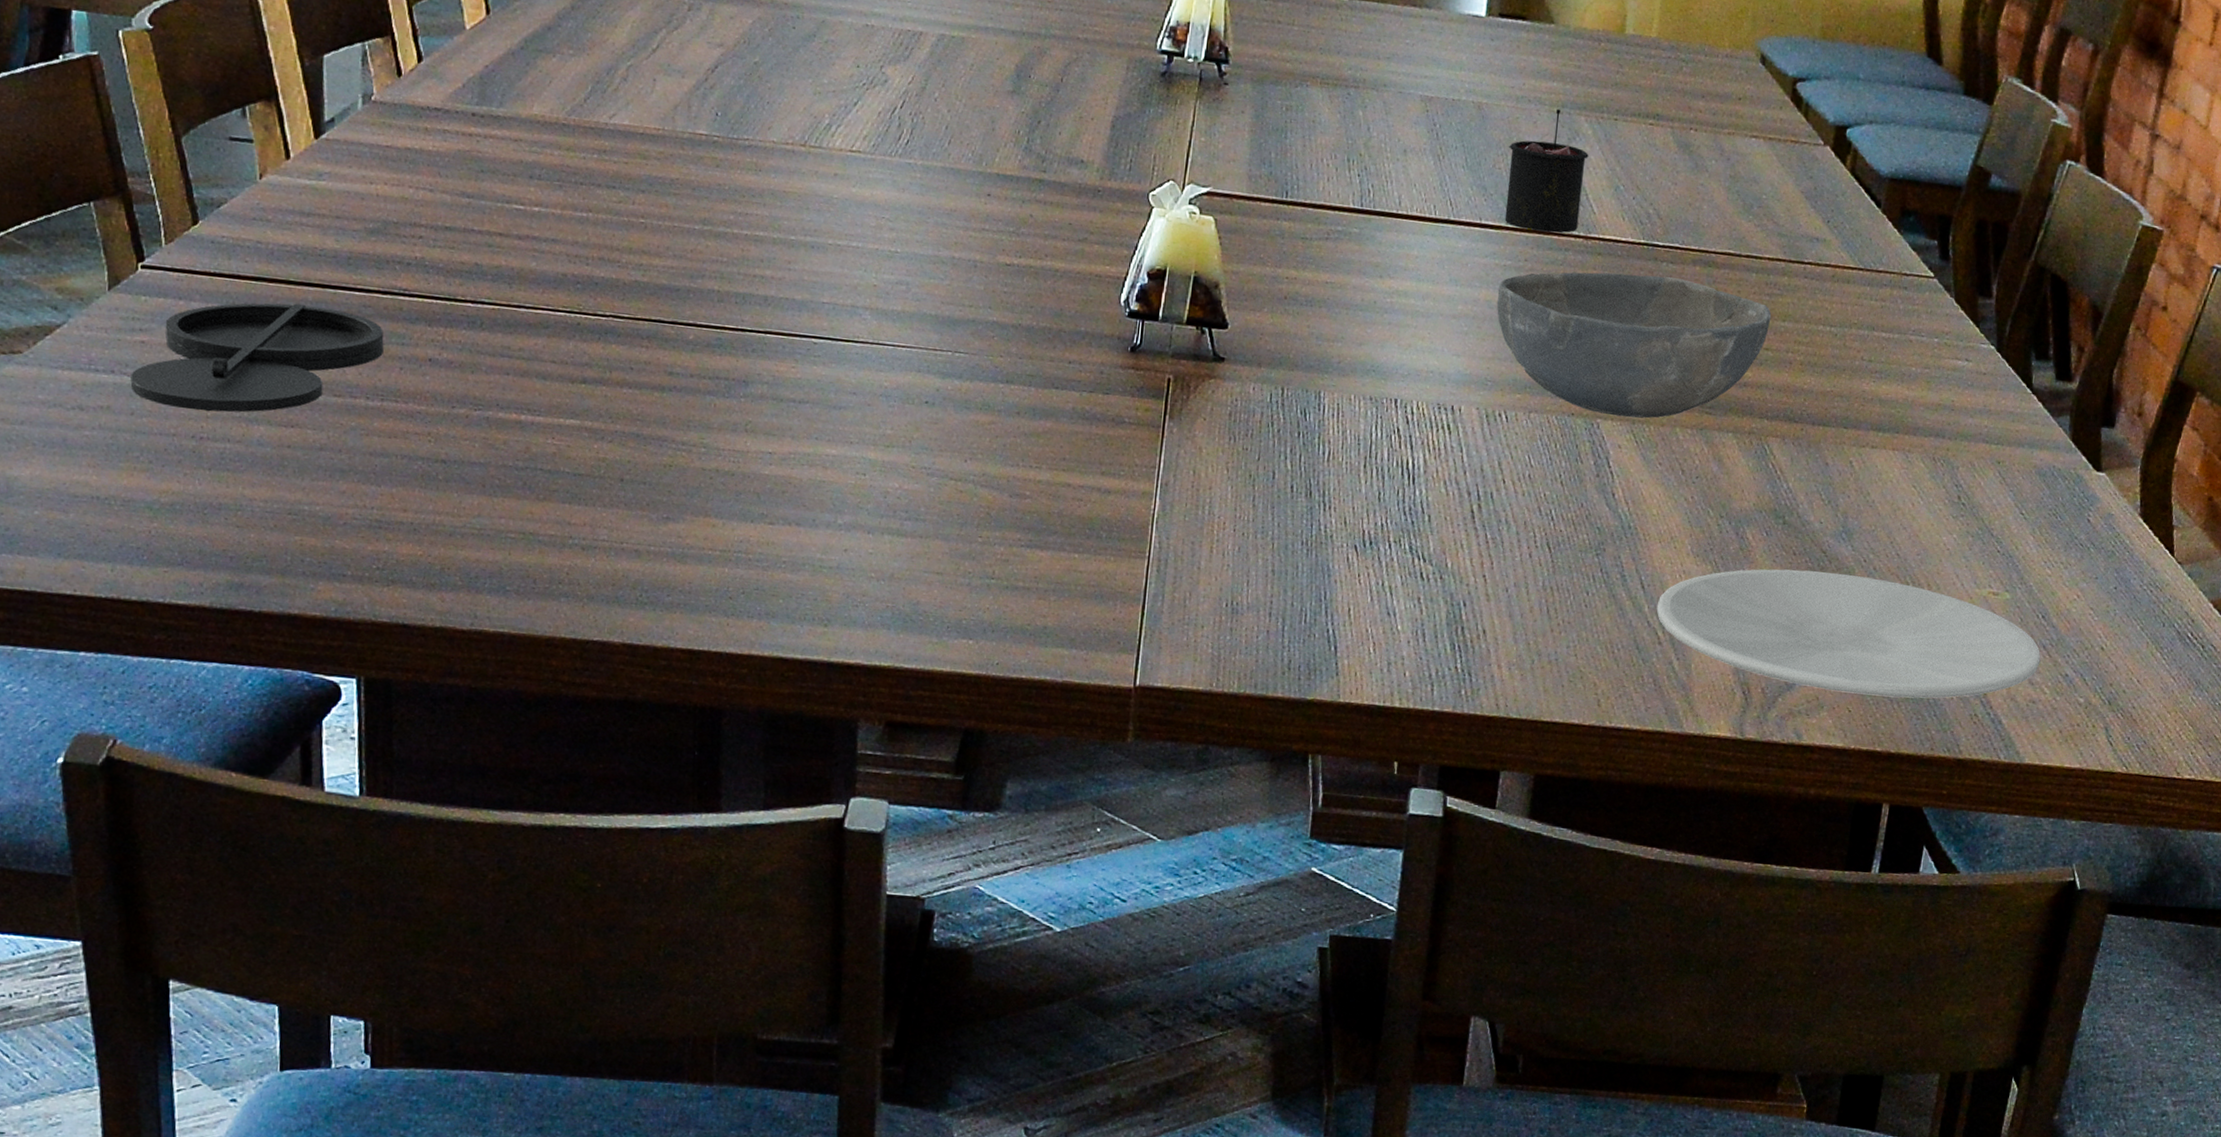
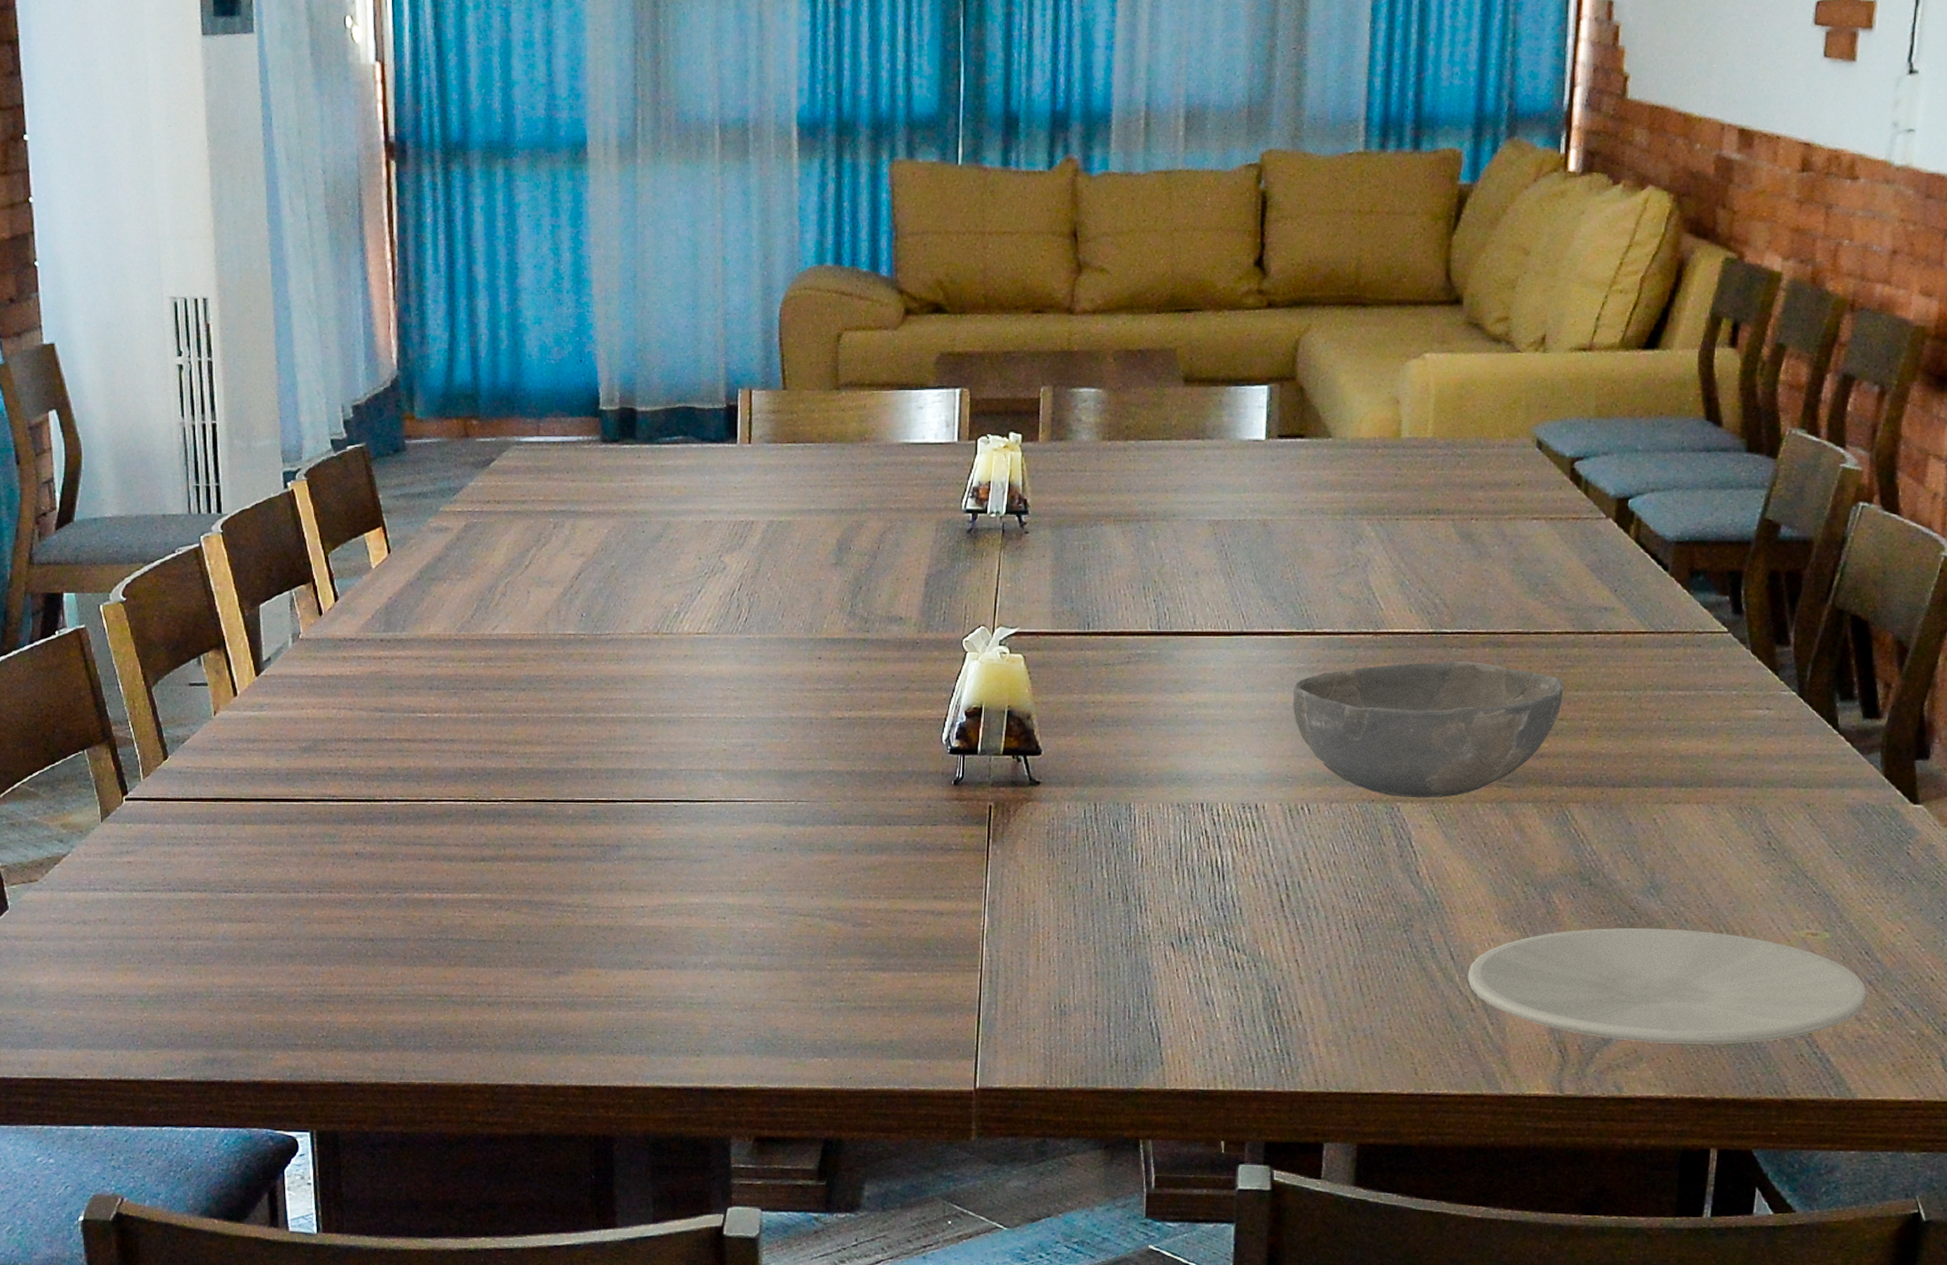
plate: present [130,303,384,413] -> none [121,817,319,916]
candle: present [1504,108,1589,233] -> none [1295,516,1373,633]

